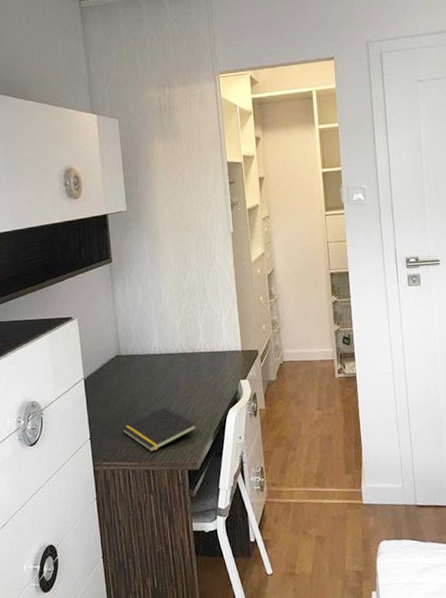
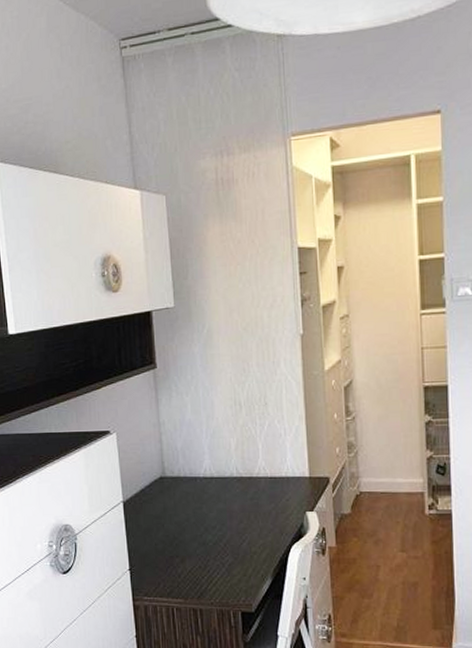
notepad: present [122,407,198,452] -> none [166,538,254,589]

